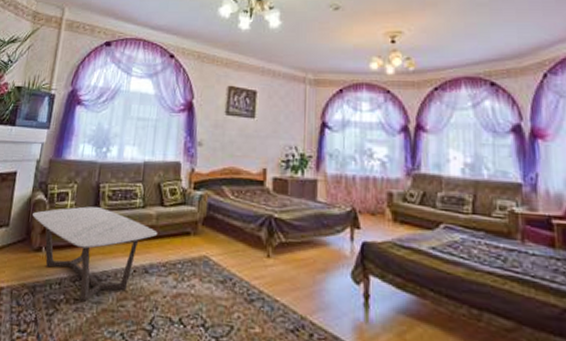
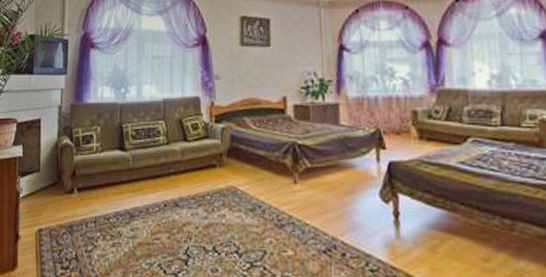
coffee table: present [32,206,158,302] -> none [61,147,184,237]

